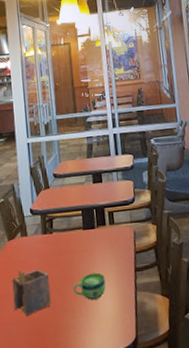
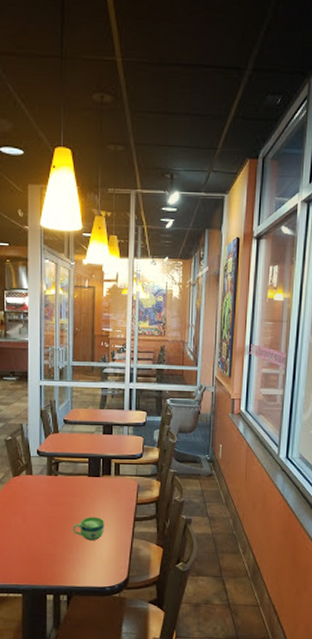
napkin holder: present [12,269,51,316] -> none [14,504,50,546]

